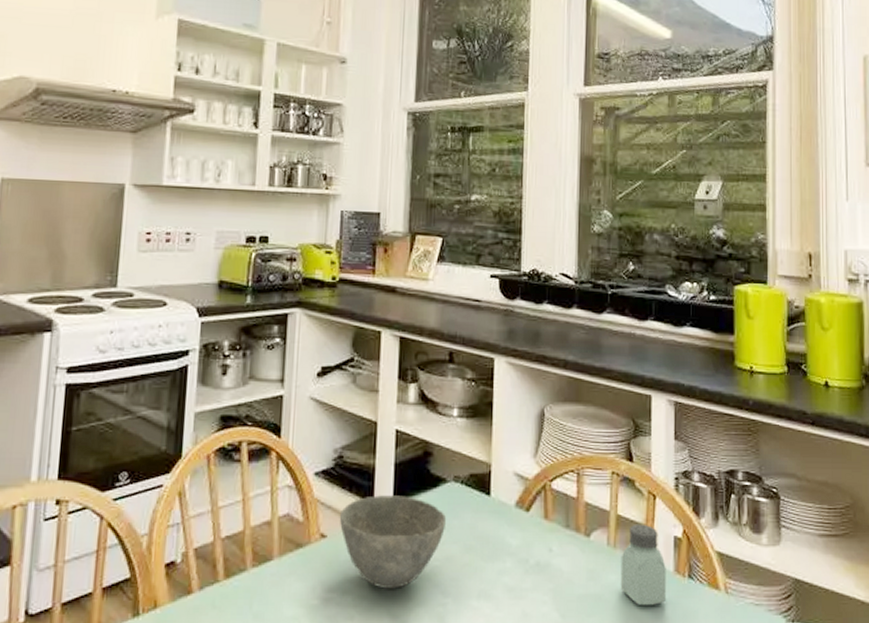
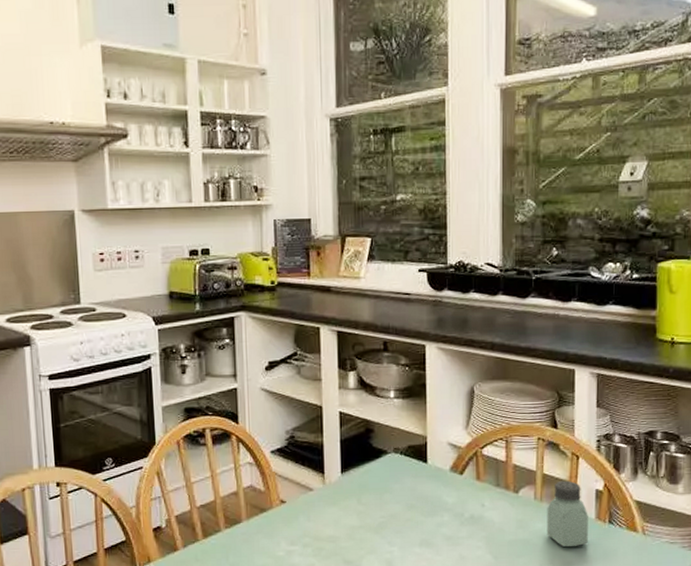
bowl: present [339,495,447,589] -> none [295,466,390,541]

